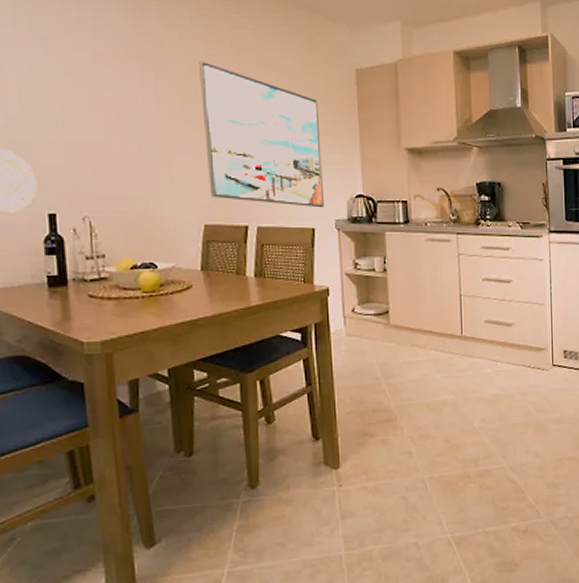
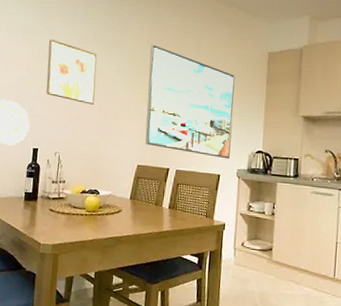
wall art: none [44,55,130,148] -> present [46,38,97,105]

